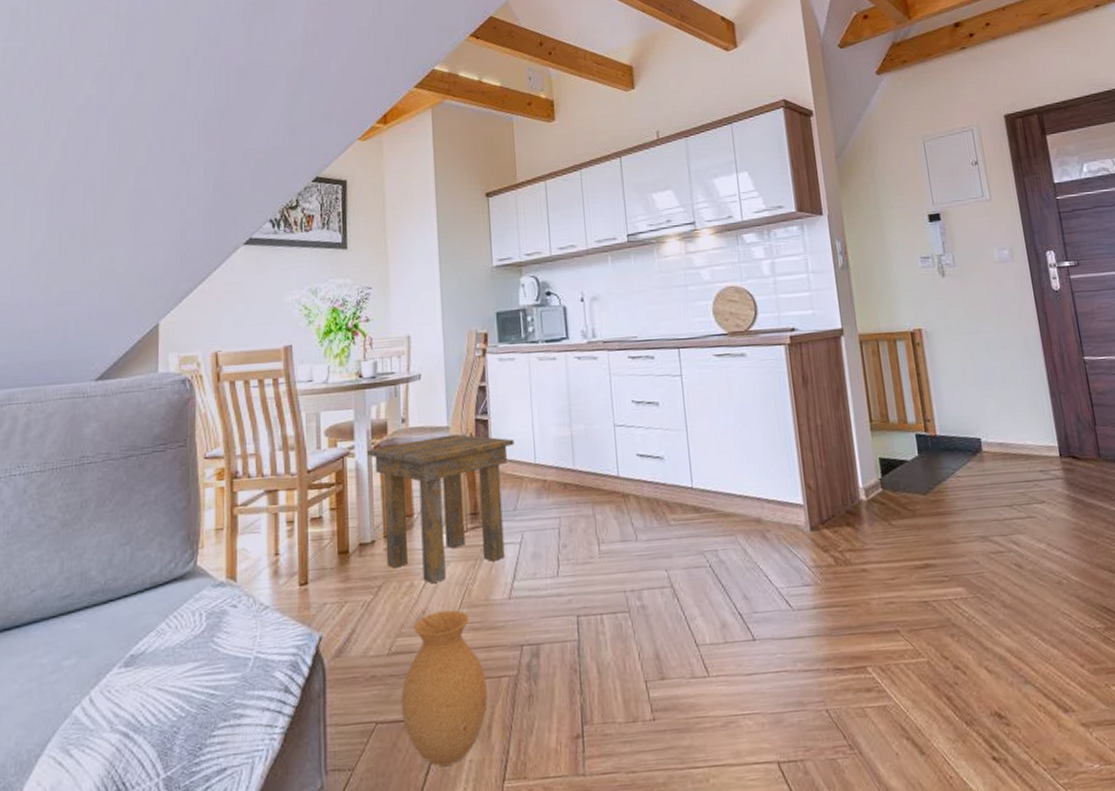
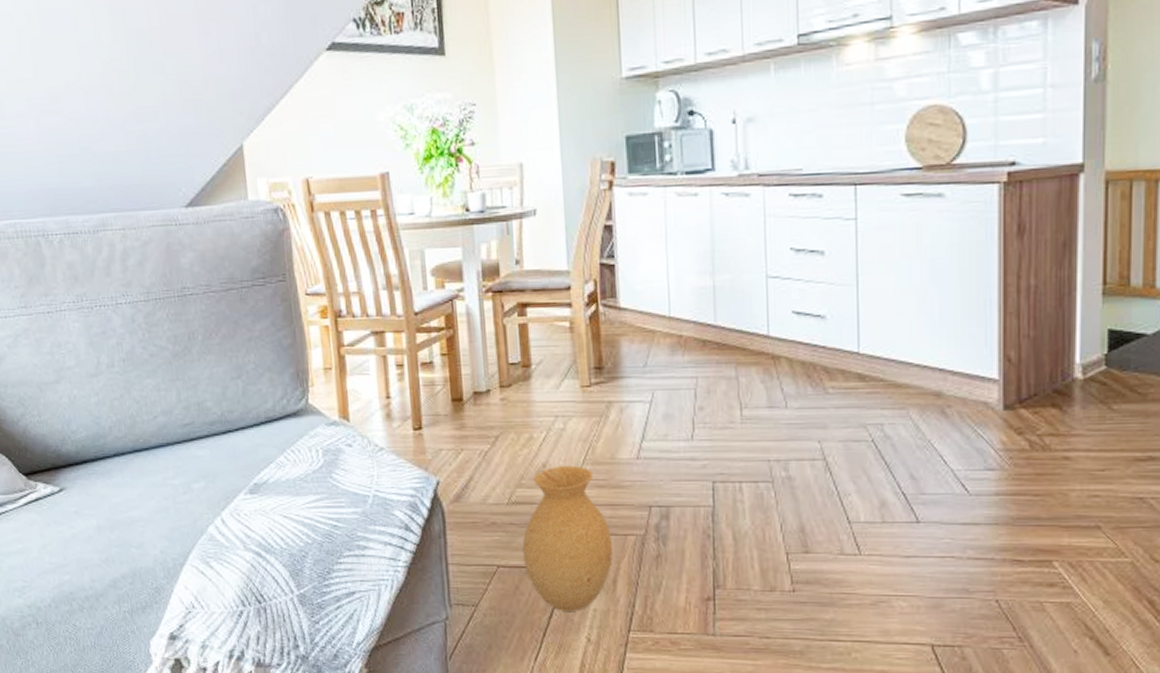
side table: present [367,434,514,584] -> none [478,279,645,438]

